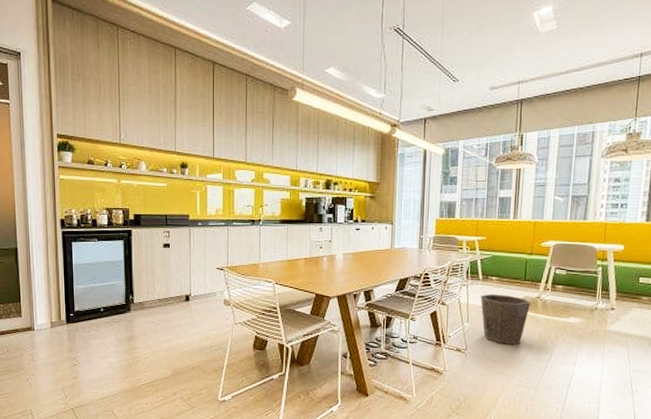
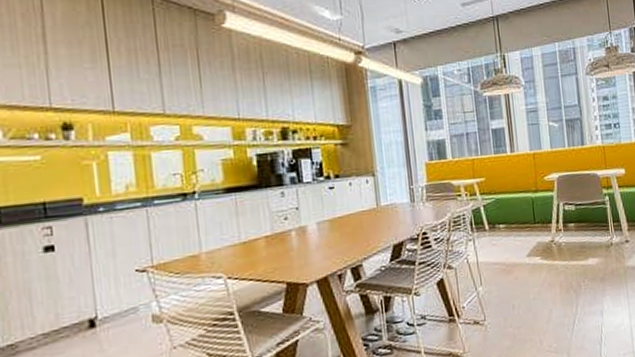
waste bin: present [480,293,531,345] -> none [491,243,546,305]

